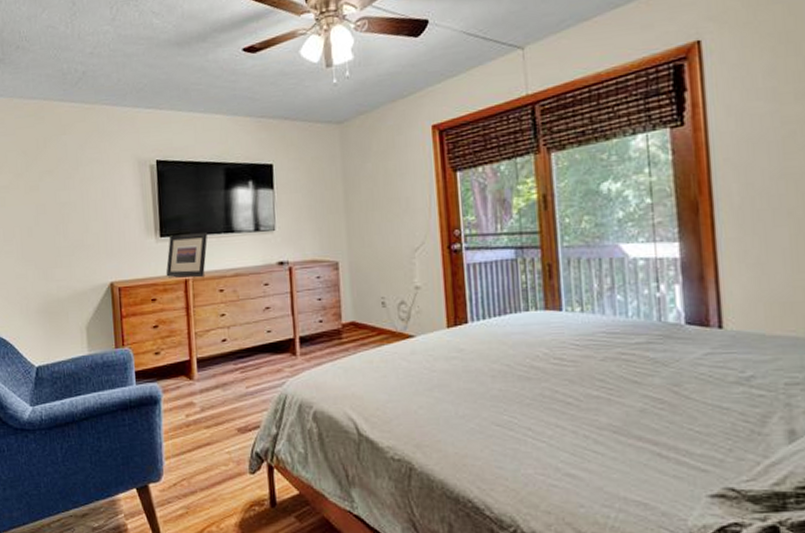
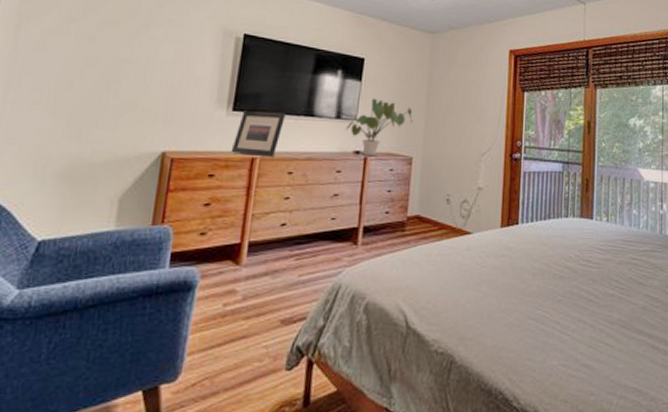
house plant: none [267,204,333,266] -> present [346,98,413,157]

